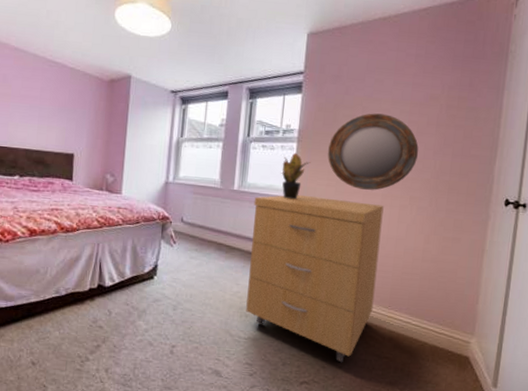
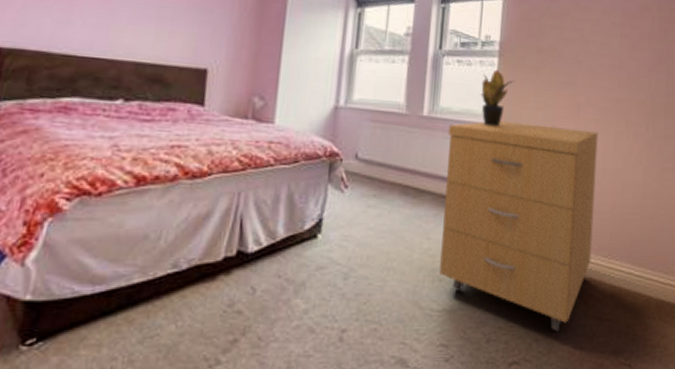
home mirror: present [327,113,419,190] -> none [533,24,633,114]

